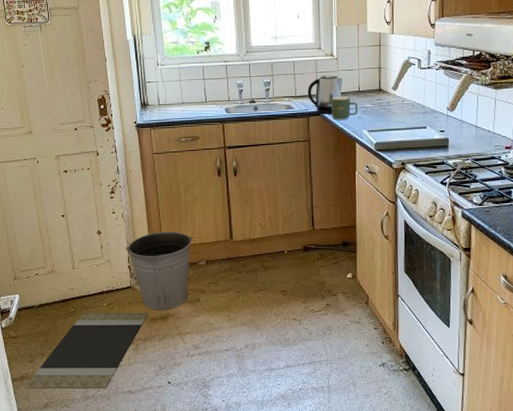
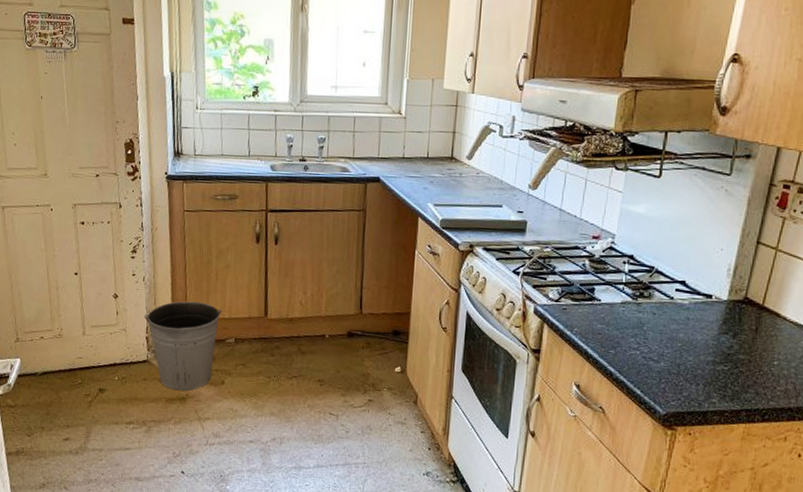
doormat: present [25,313,148,389] -> none [21,386,165,472]
kettle: present [307,75,344,114] -> none [367,135,411,182]
mug: present [331,96,358,121] -> none [393,161,425,190]

